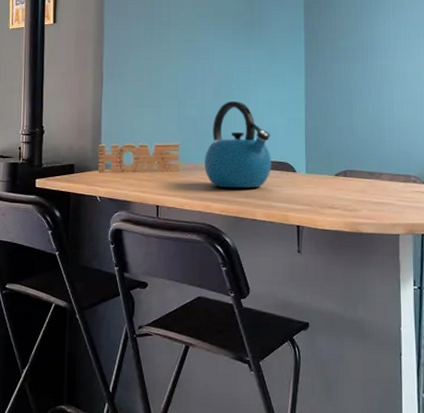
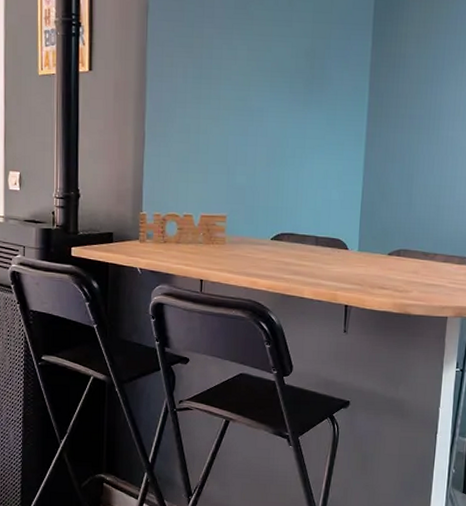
kettle: present [204,100,271,189] -> none [252,169,325,265]

